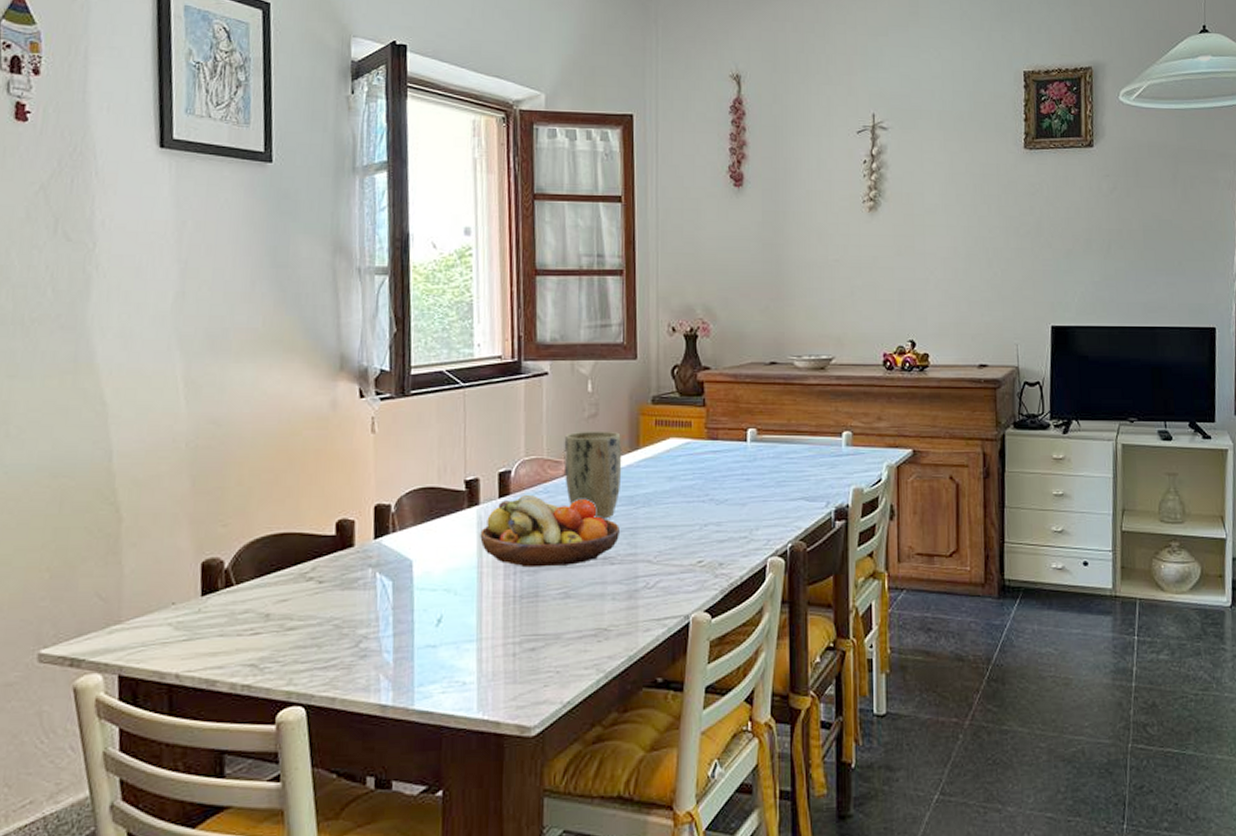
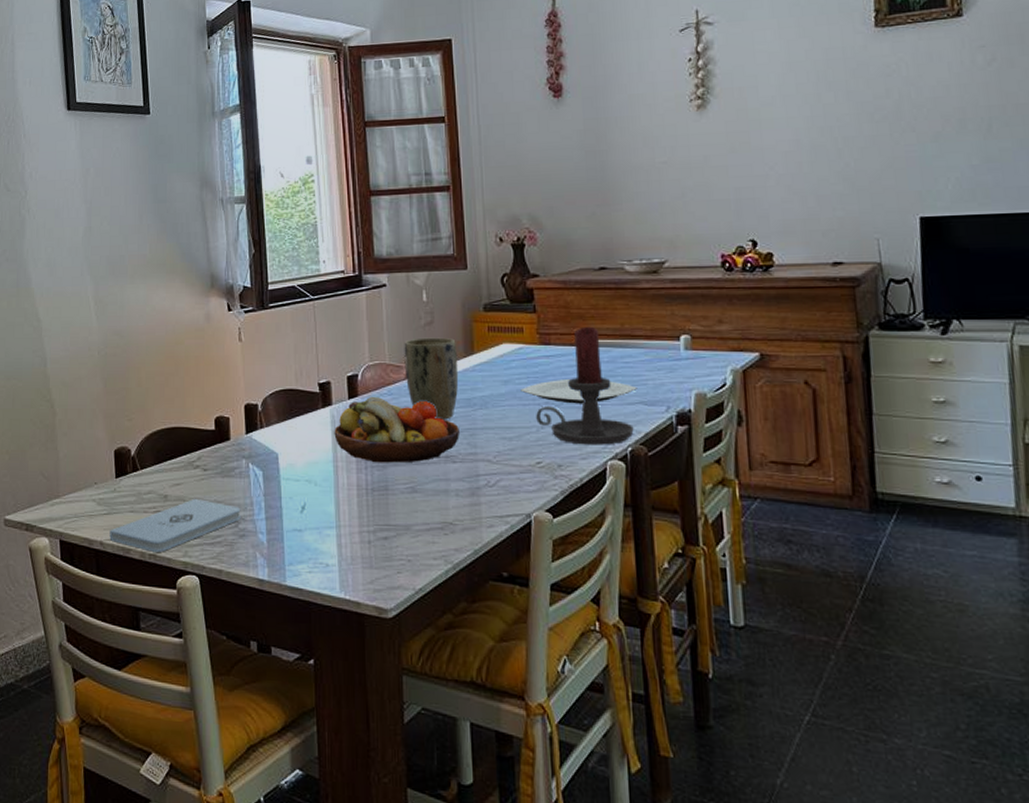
notepad: none [188,615,363,682] -> present [109,498,241,552]
plate: none [685,475,800,501] -> present [520,379,637,404]
candle holder: none [700,421,795,542] -> present [536,326,634,445]

